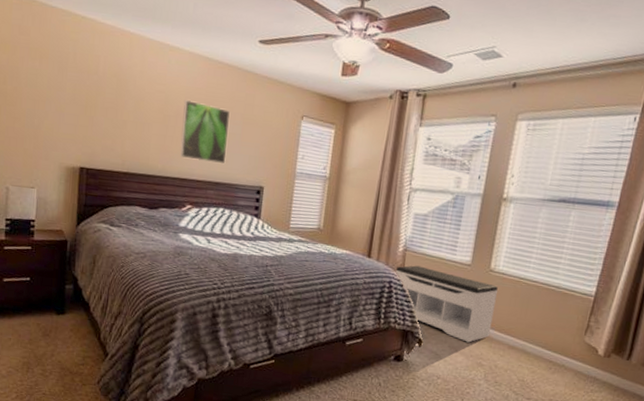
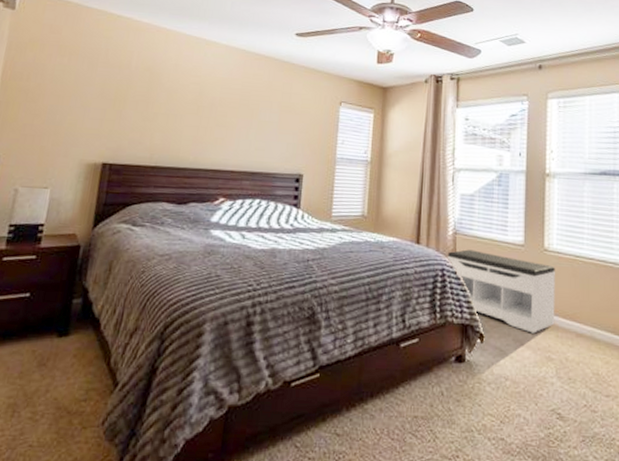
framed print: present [180,100,230,165] -> none [214,91,267,153]

